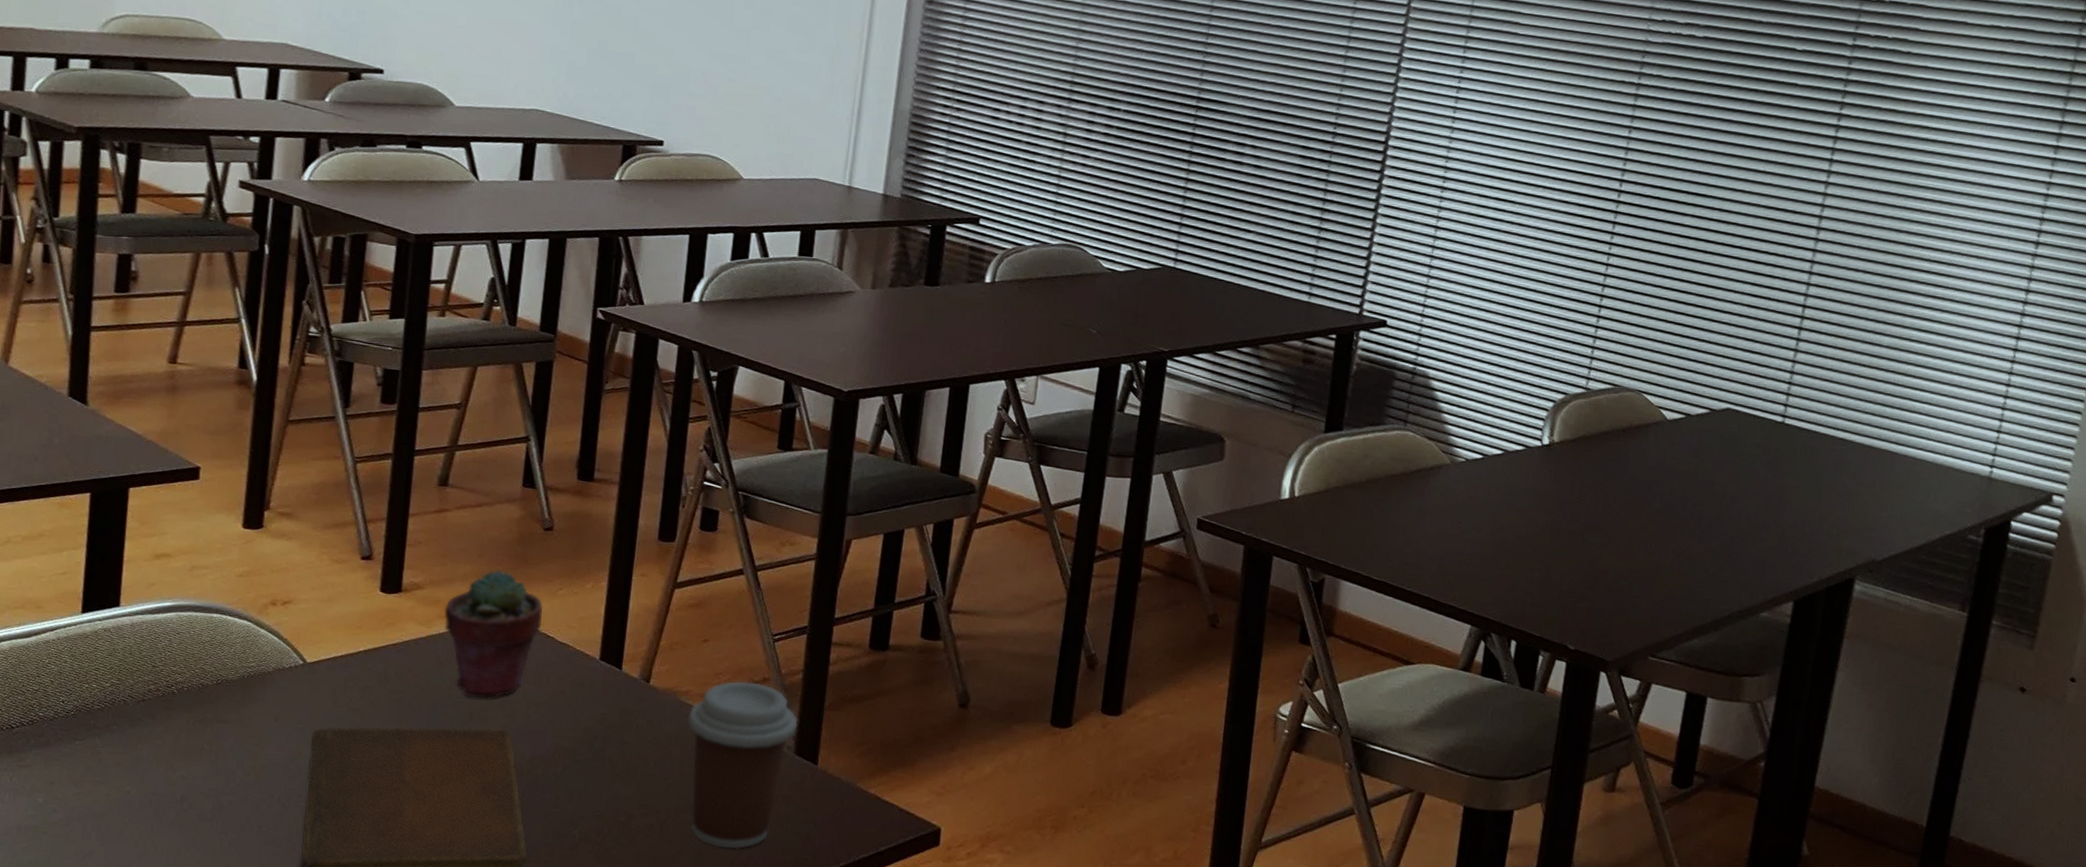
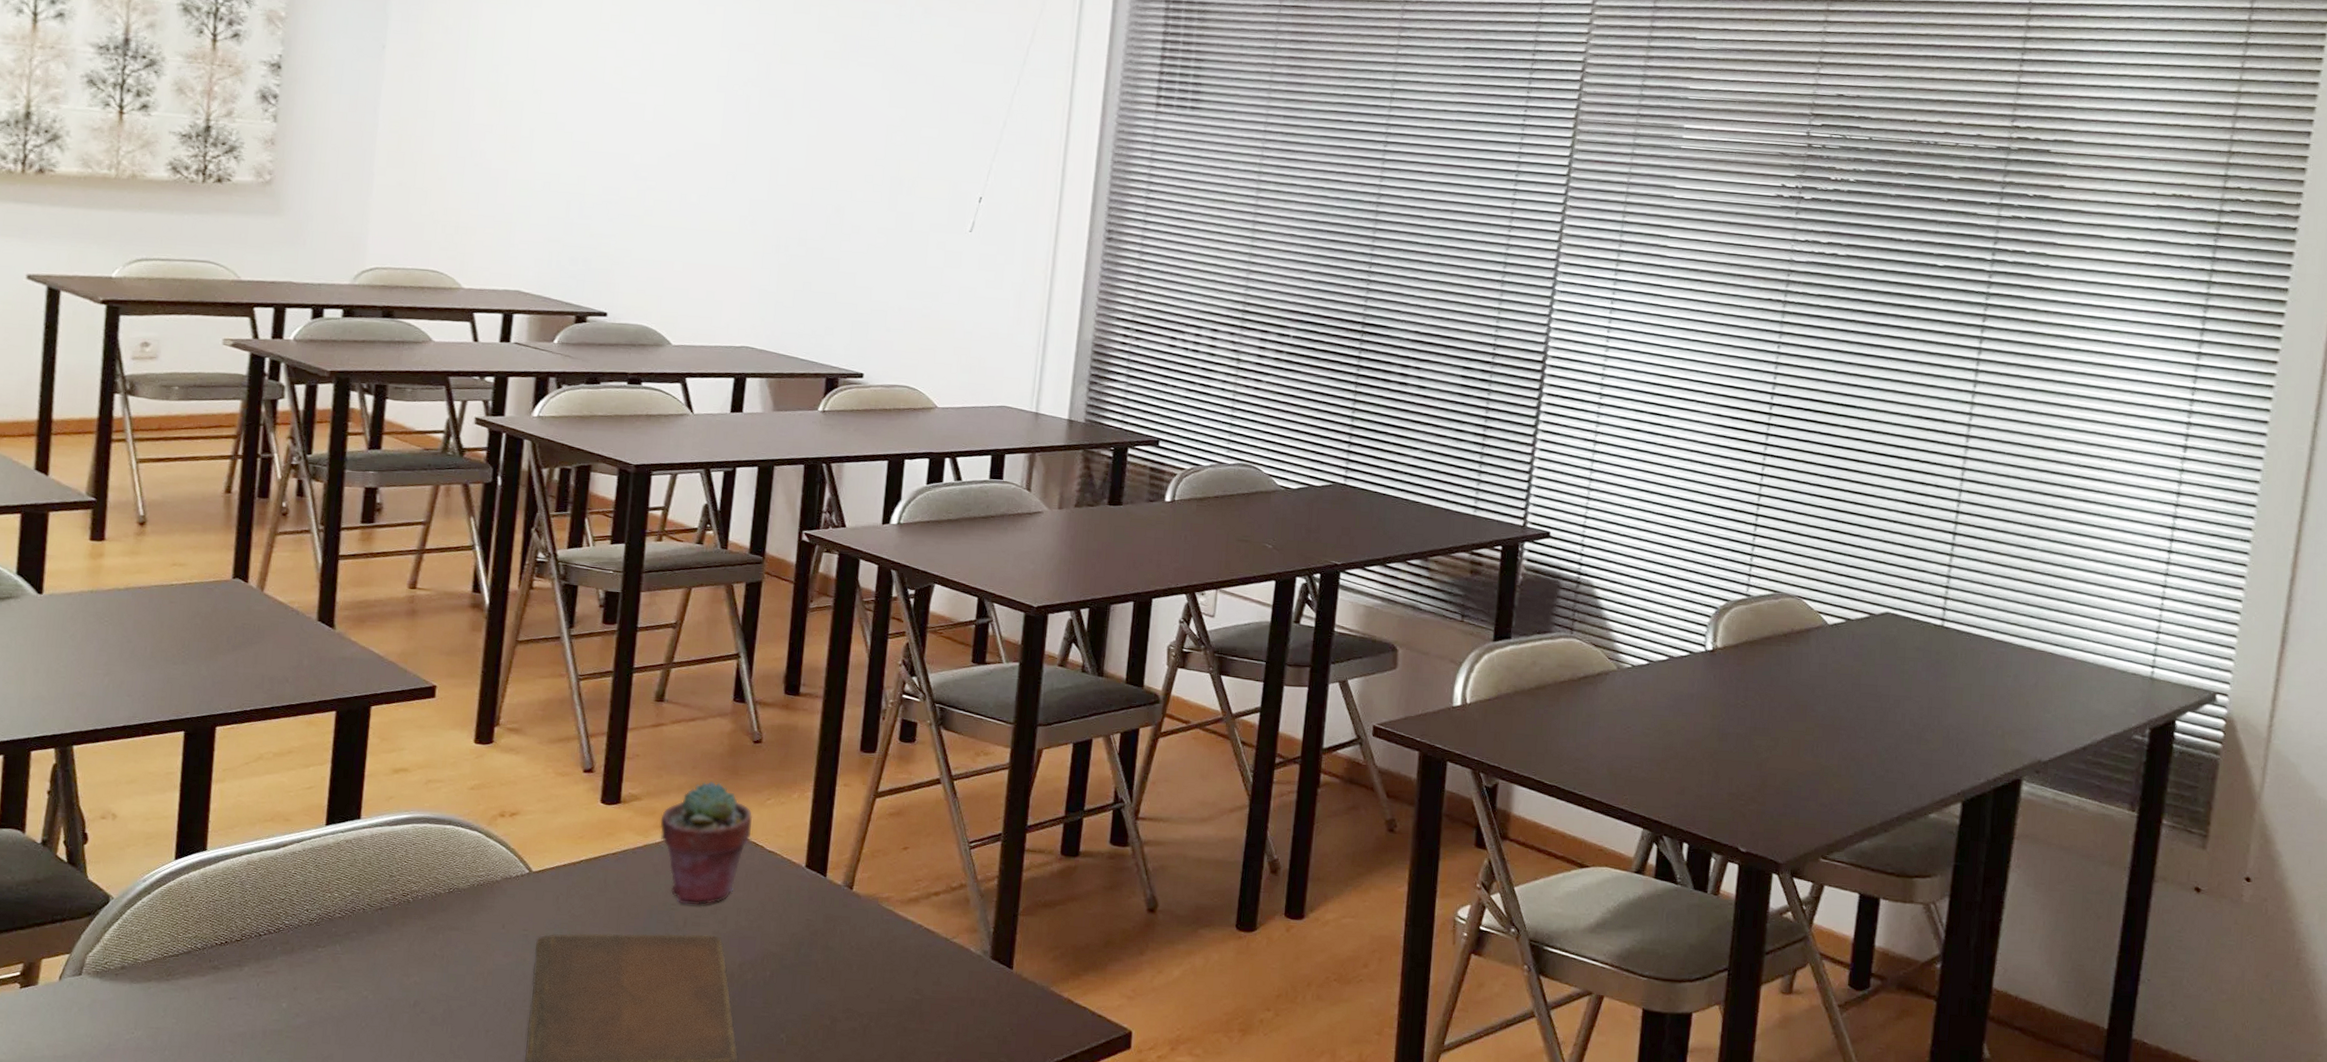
coffee cup: present [687,681,798,849] -> none [888,887,994,1052]

